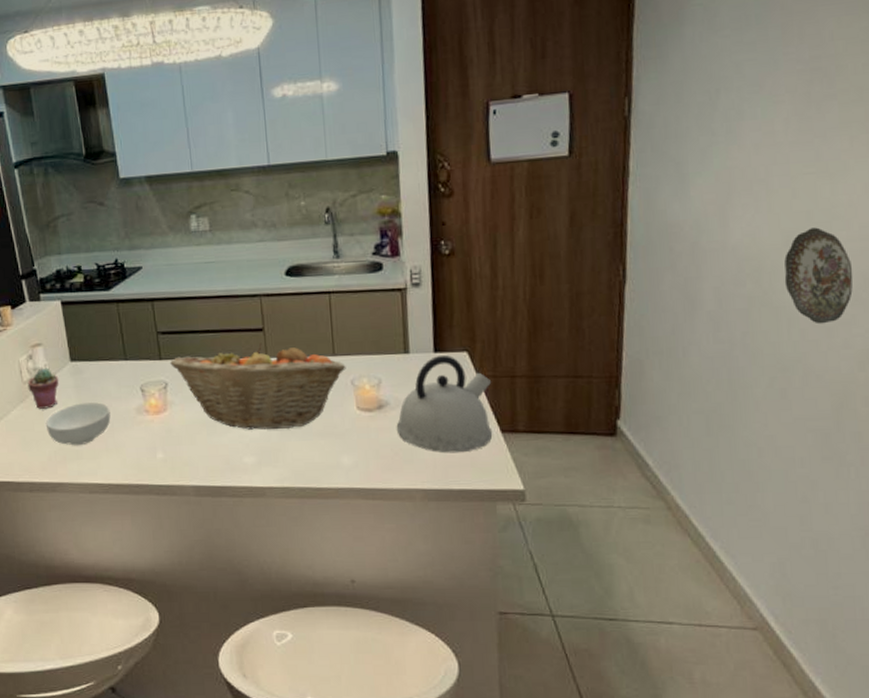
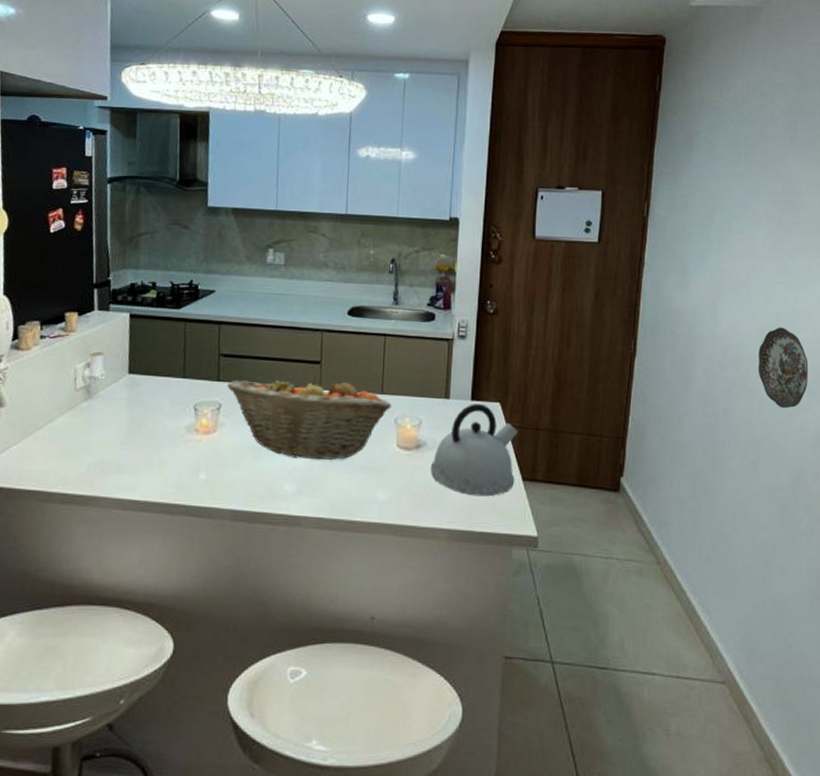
potted succulent: present [27,368,59,409] -> none [79,377,114,419]
cereal bowl: present [45,401,111,446] -> none [90,415,160,460]

